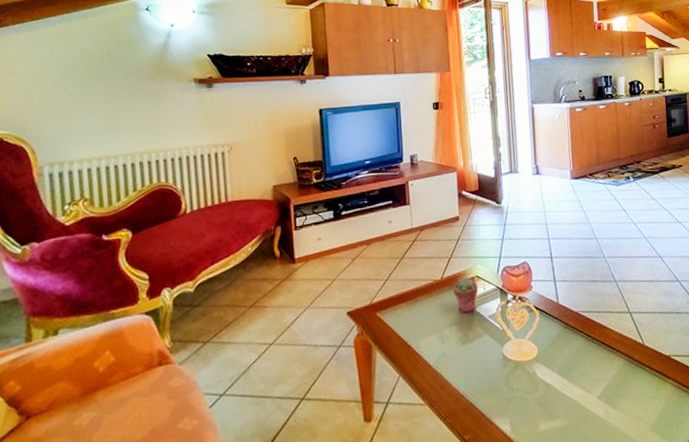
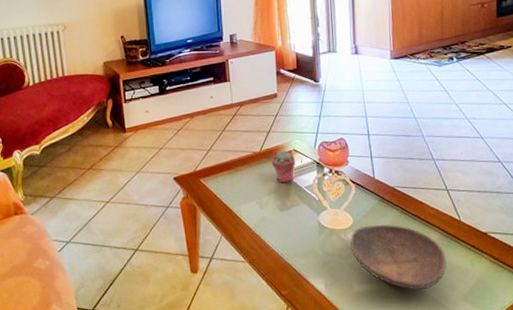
decorative bowl: none [534,352,633,424] -> present [349,224,447,290]

